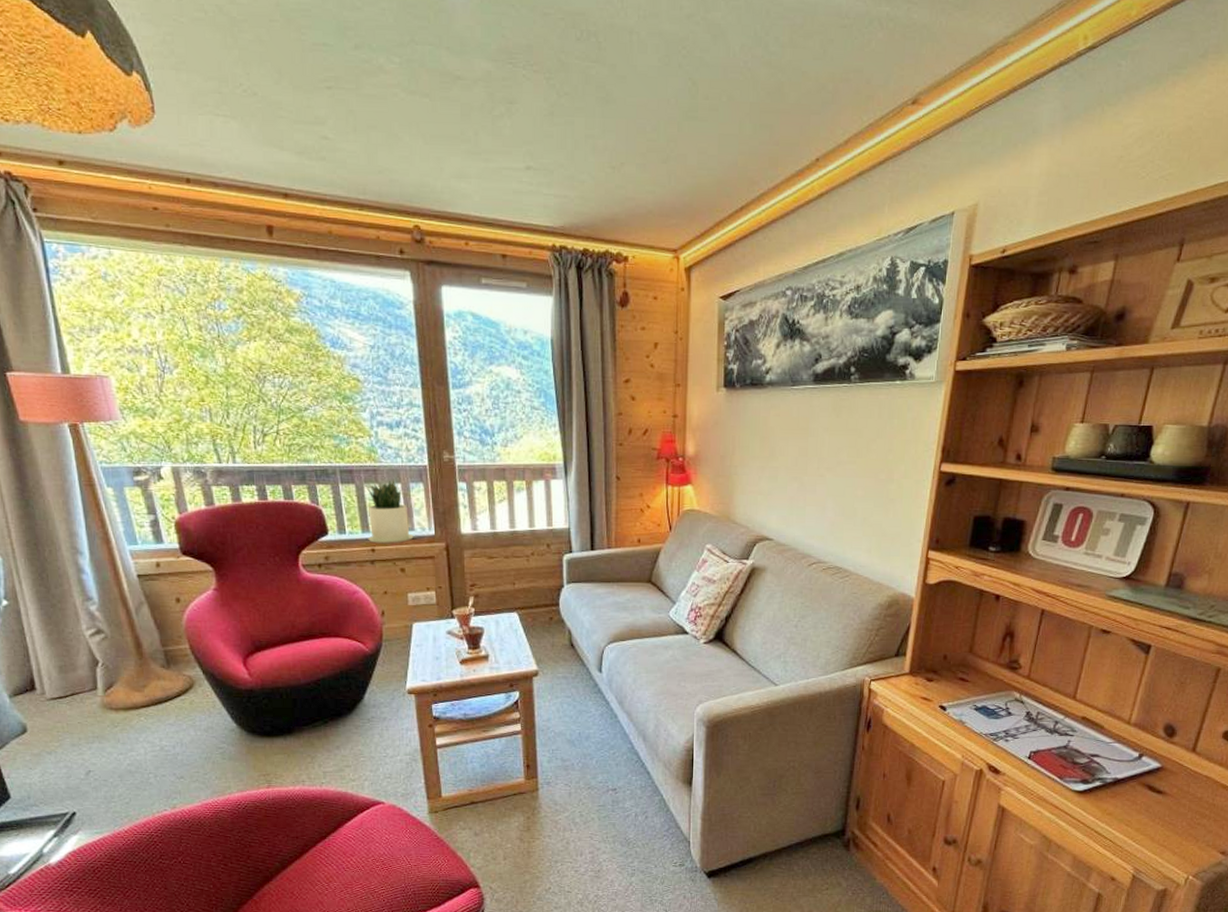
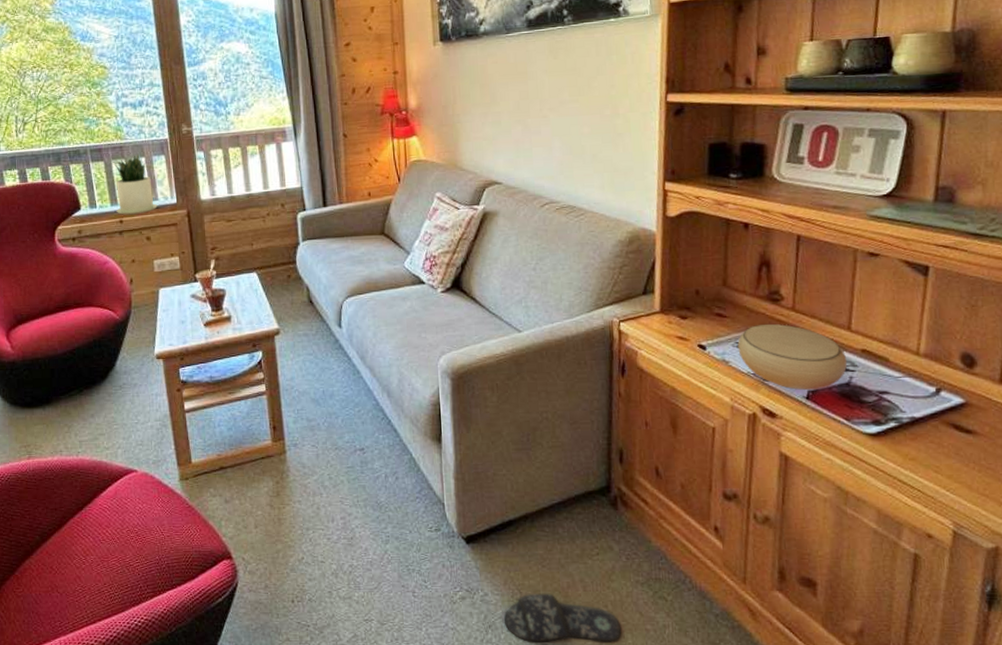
bowl: none [974,690,1069,752] -> present [737,324,848,391]

